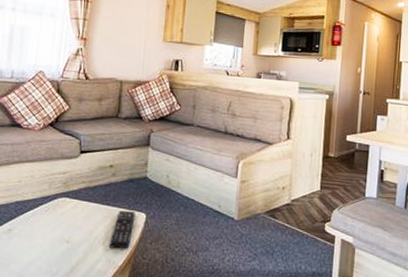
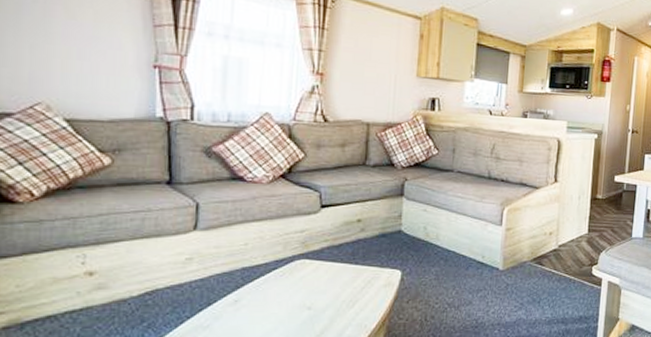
remote control: present [109,211,136,249] -> none [359,269,389,311]

